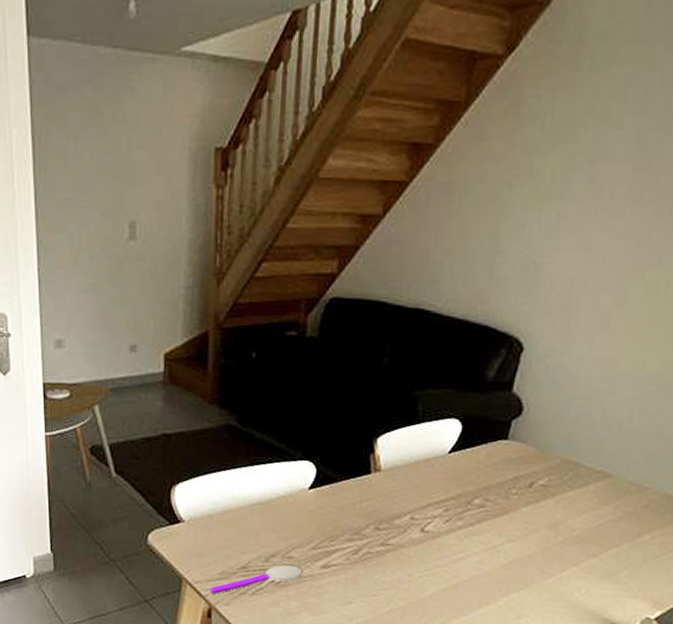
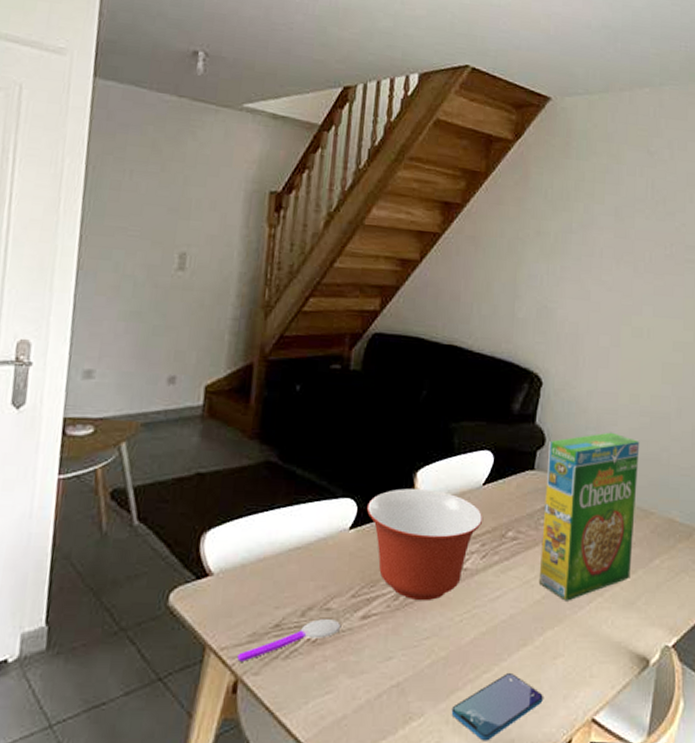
mixing bowl: none [325,454,448,557] -> present [366,488,484,601]
cereal box: none [505,401,640,568] -> present [538,432,640,601]

